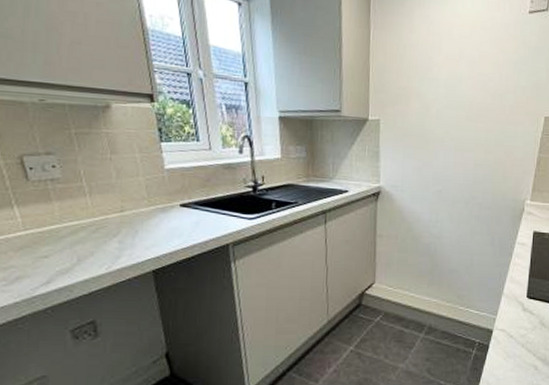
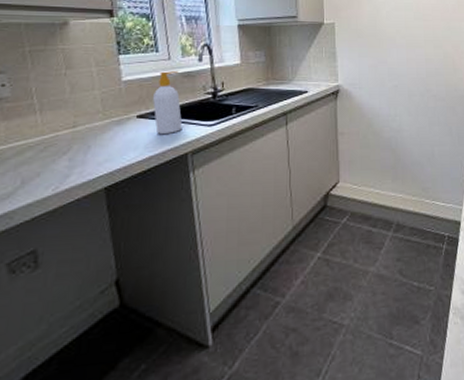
soap bottle: none [195,161,224,224] -> present [153,71,183,134]

